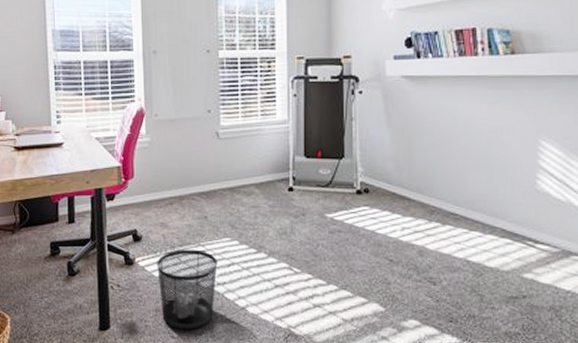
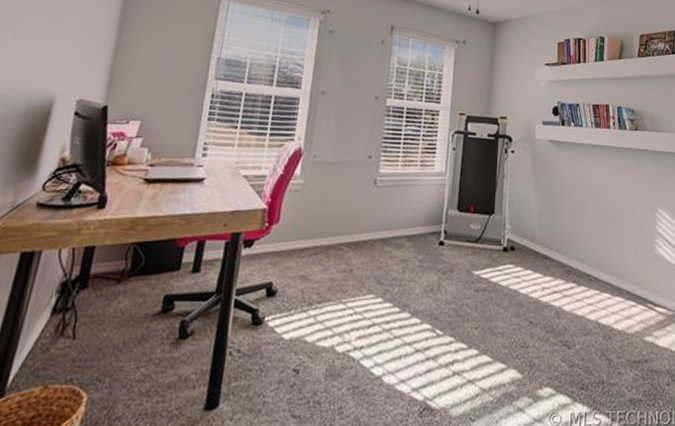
waste bin: present [157,249,218,330] -> none [285,306,358,407]

